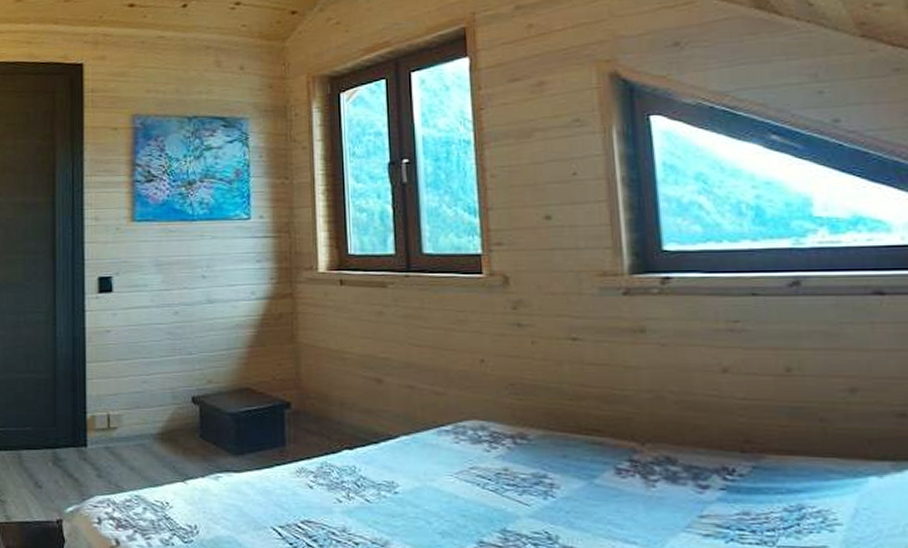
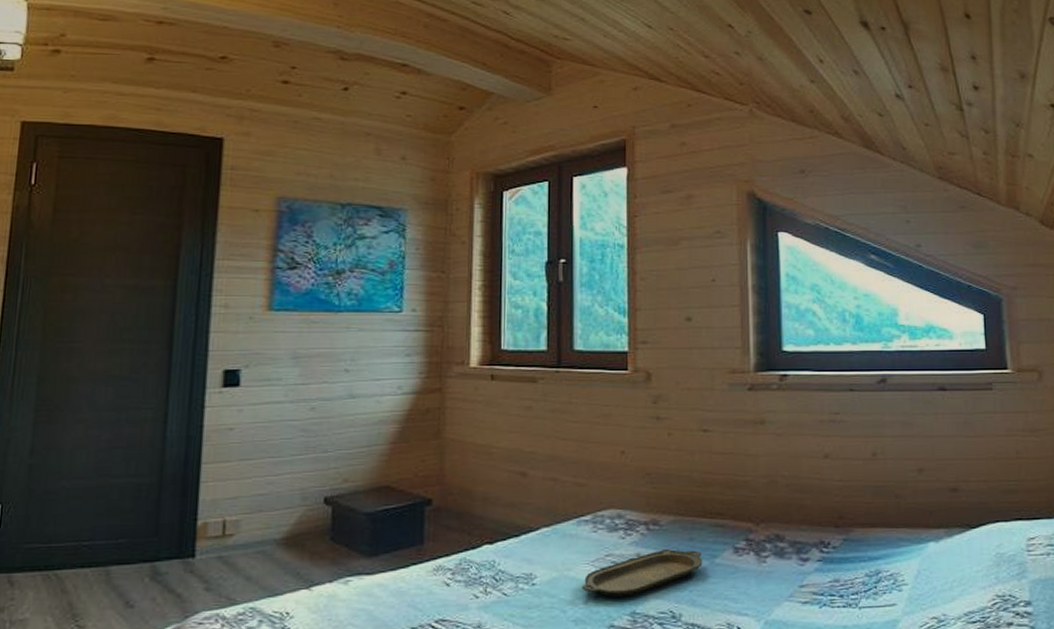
serving tray: none [446,464,580,512] -> present [581,548,703,597]

